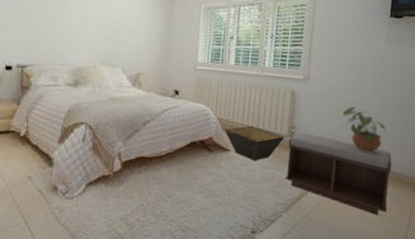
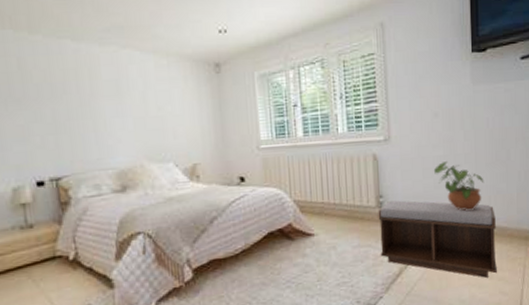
basket: present [225,125,285,161] -> none [304,202,374,242]

